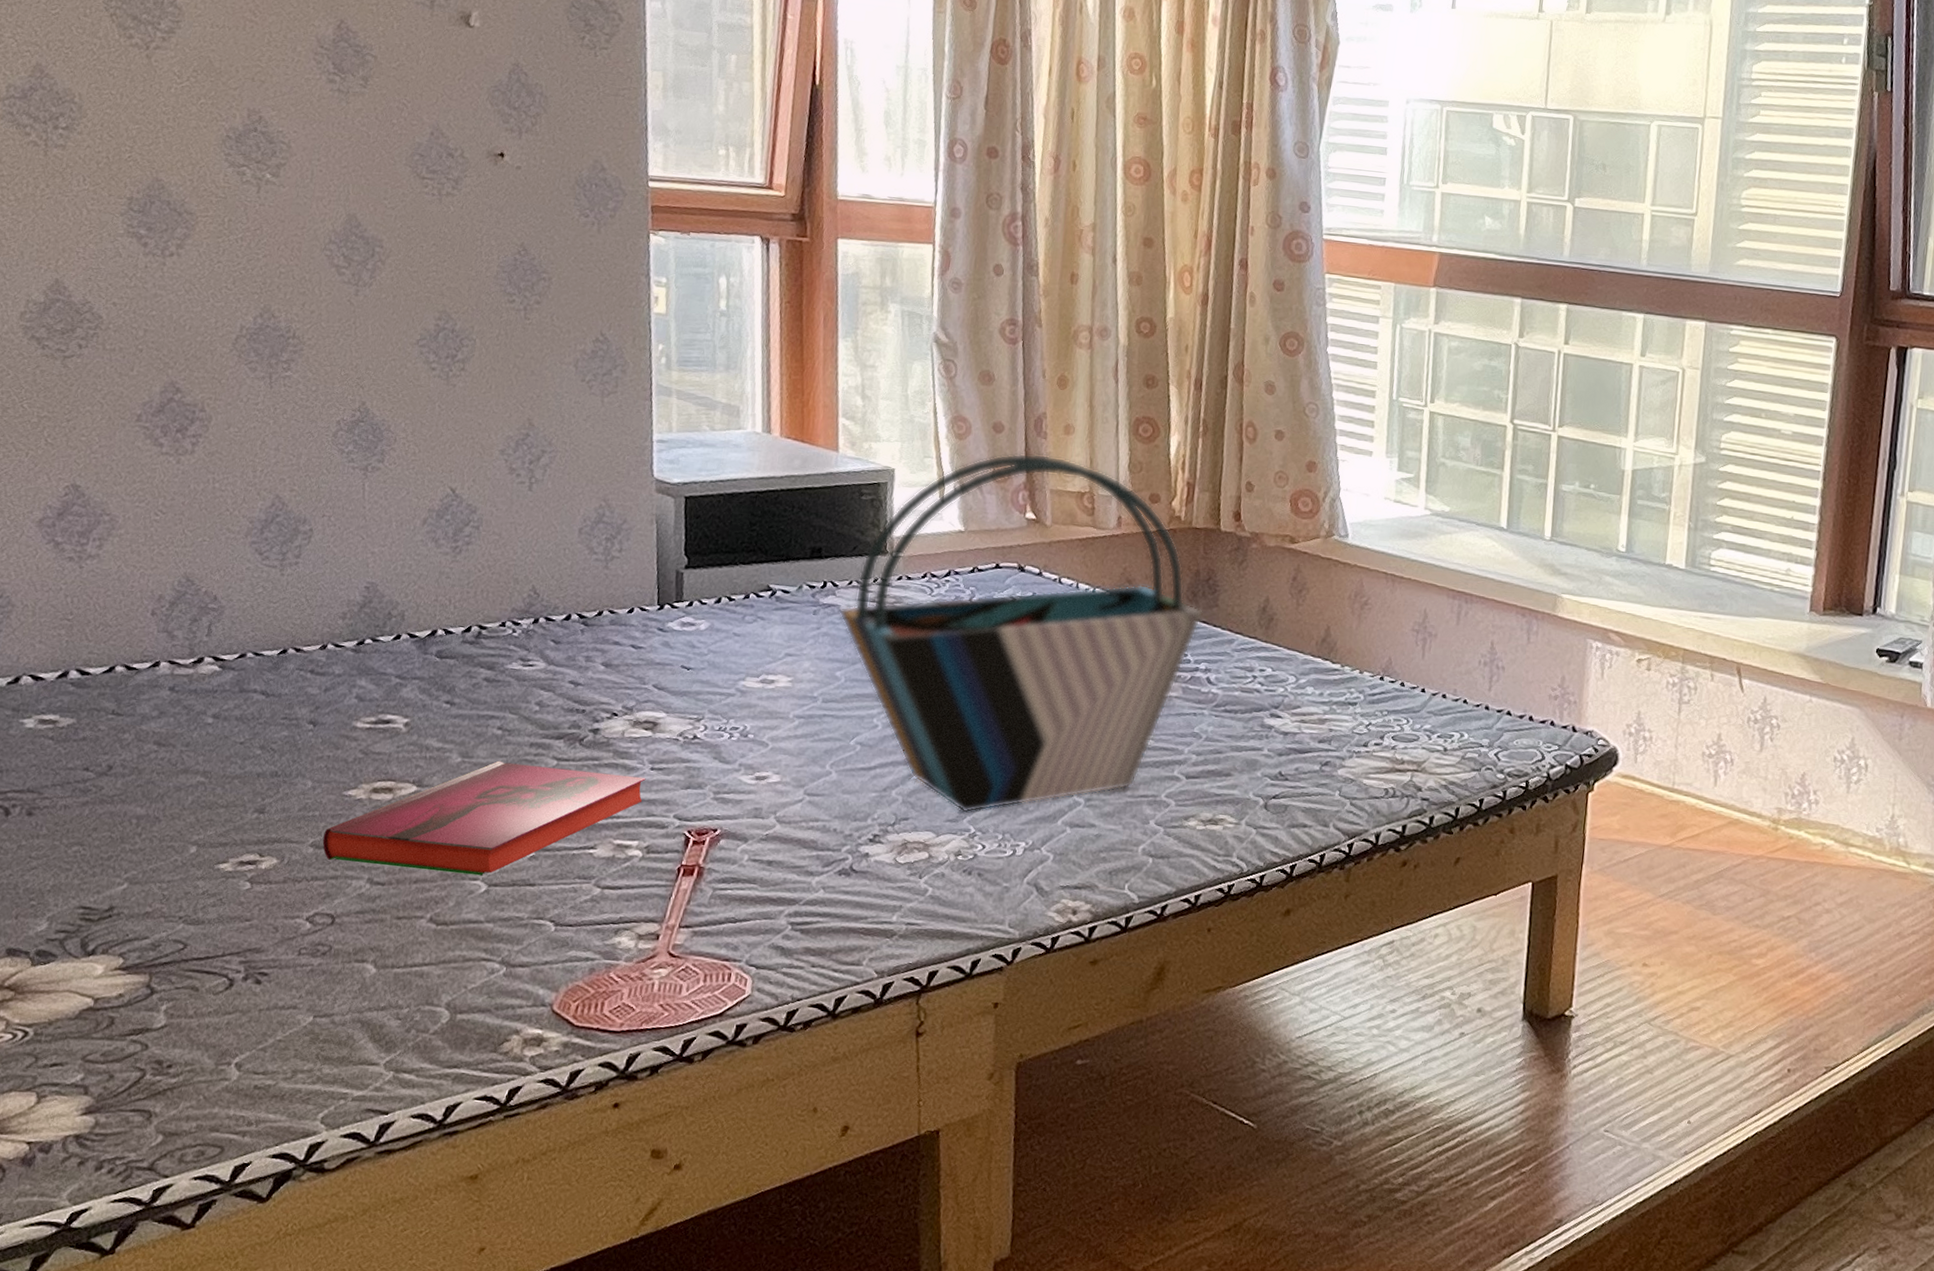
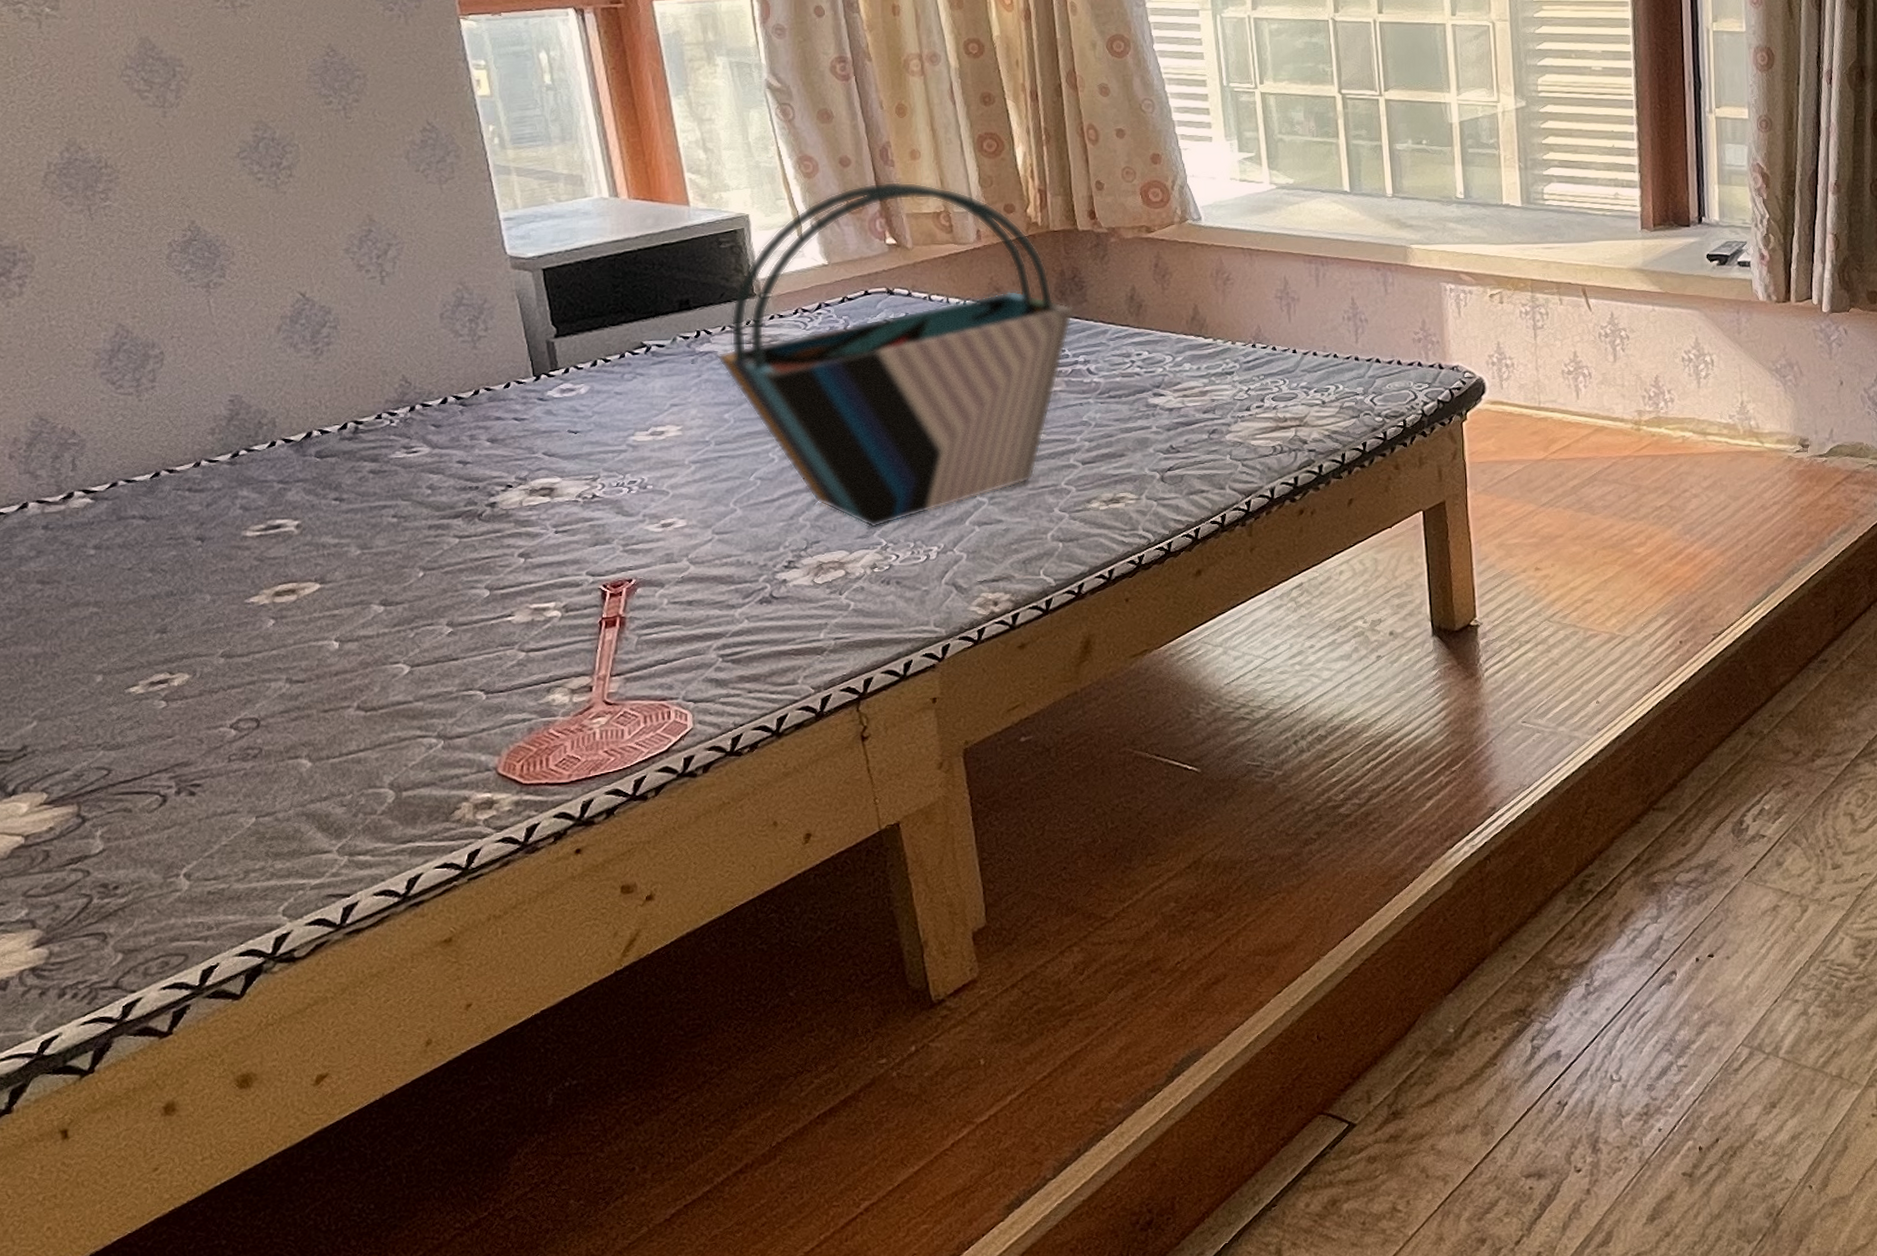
hardback book: present [322,760,646,876] -> none [232,541,552,667]

